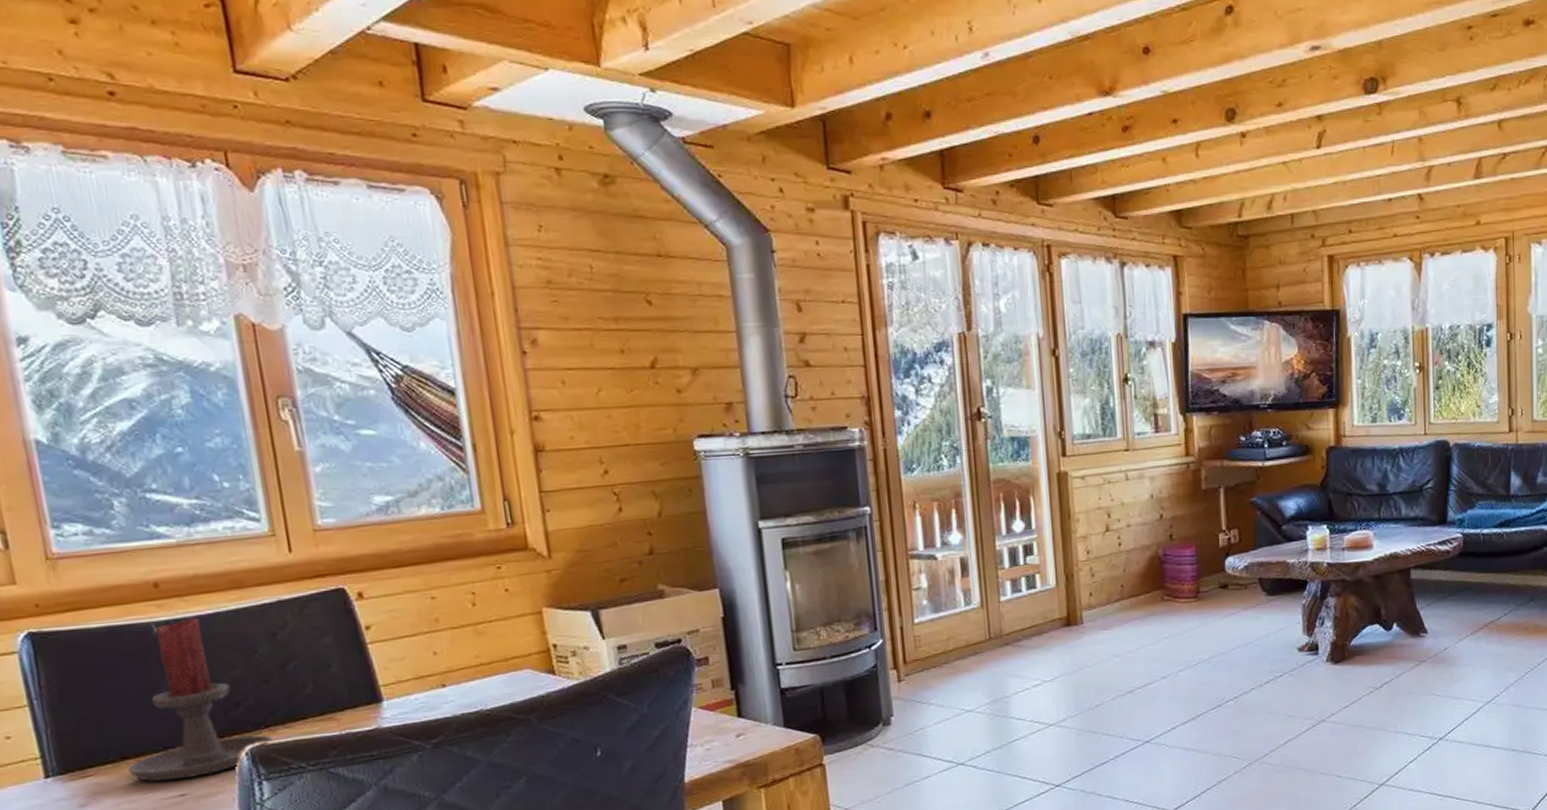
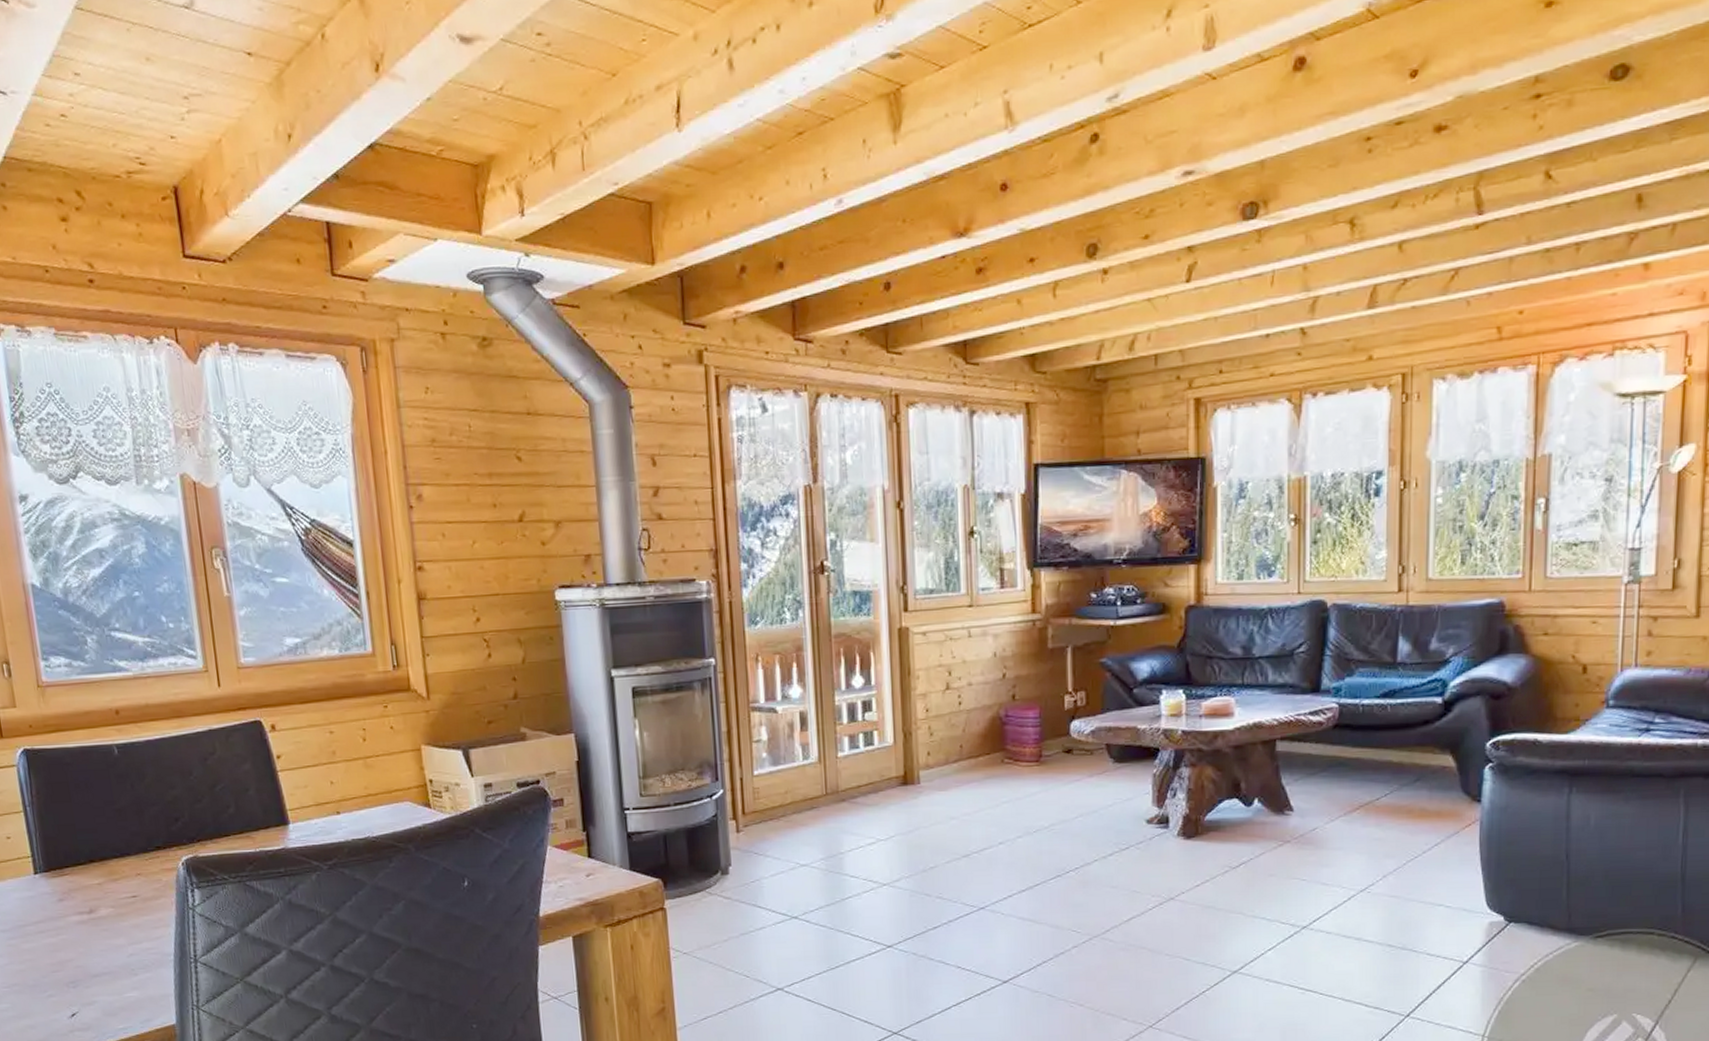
candle holder: present [128,618,274,782] -> none [94,742,204,884]

